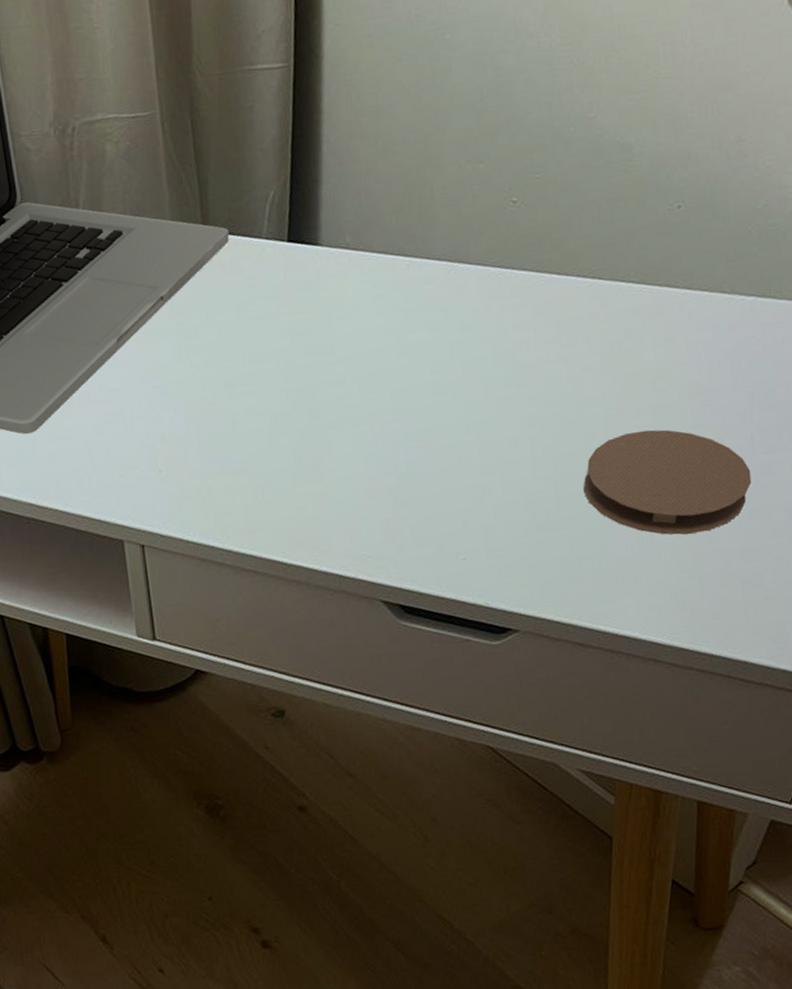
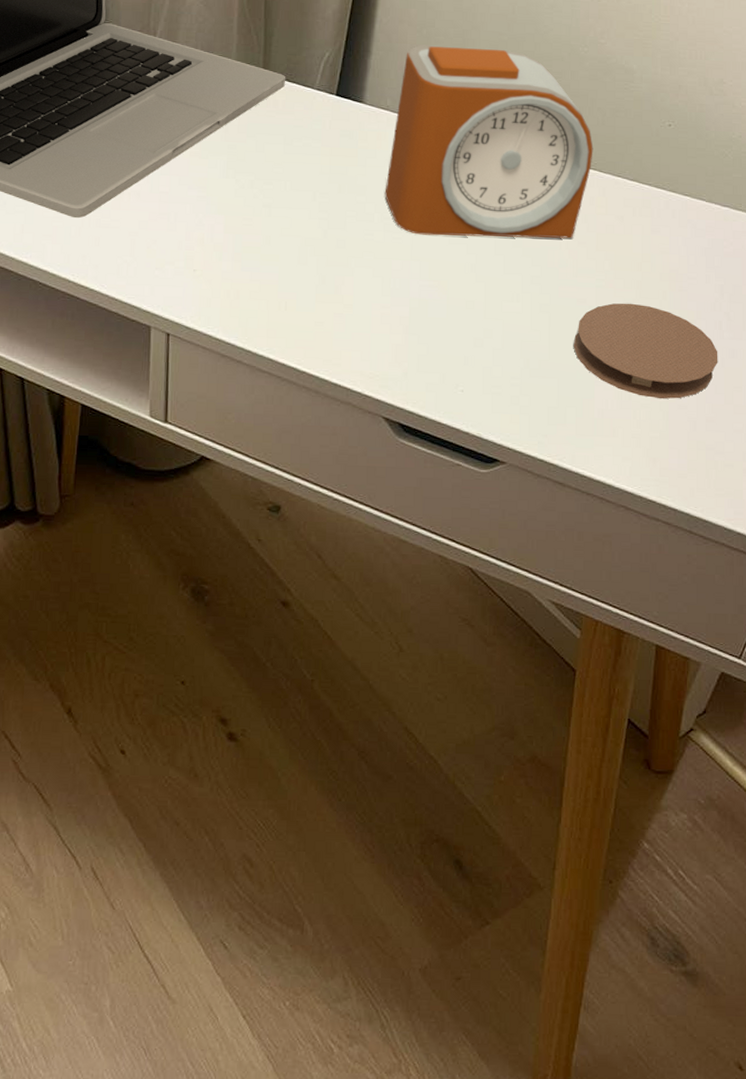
alarm clock: none [355,148,590,391] -> present [384,46,593,239]

